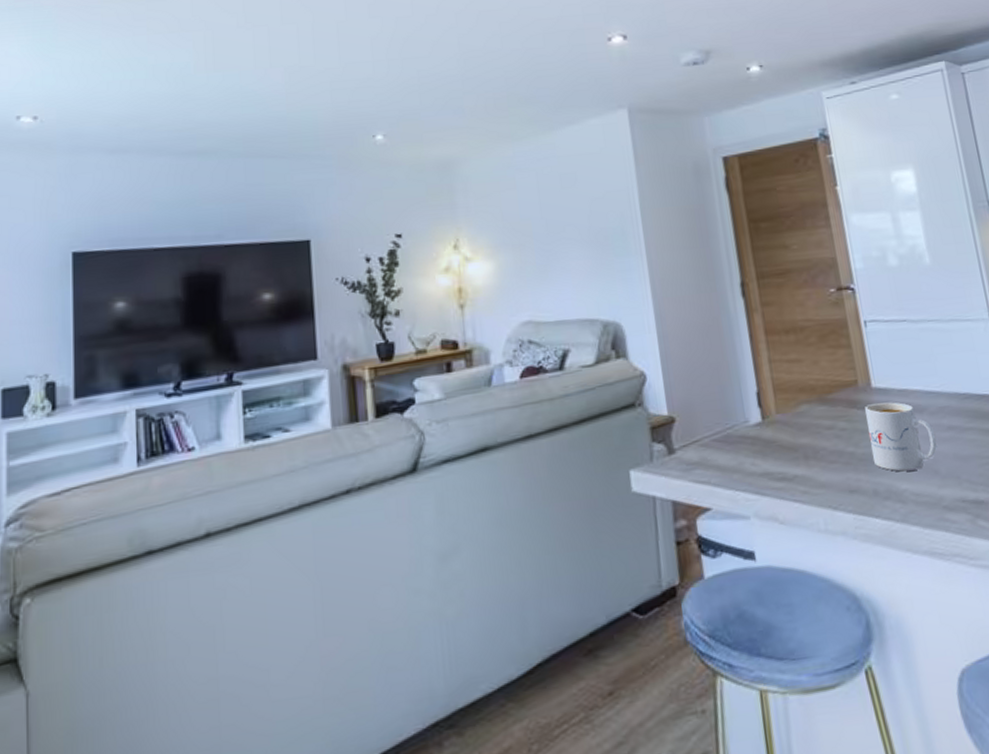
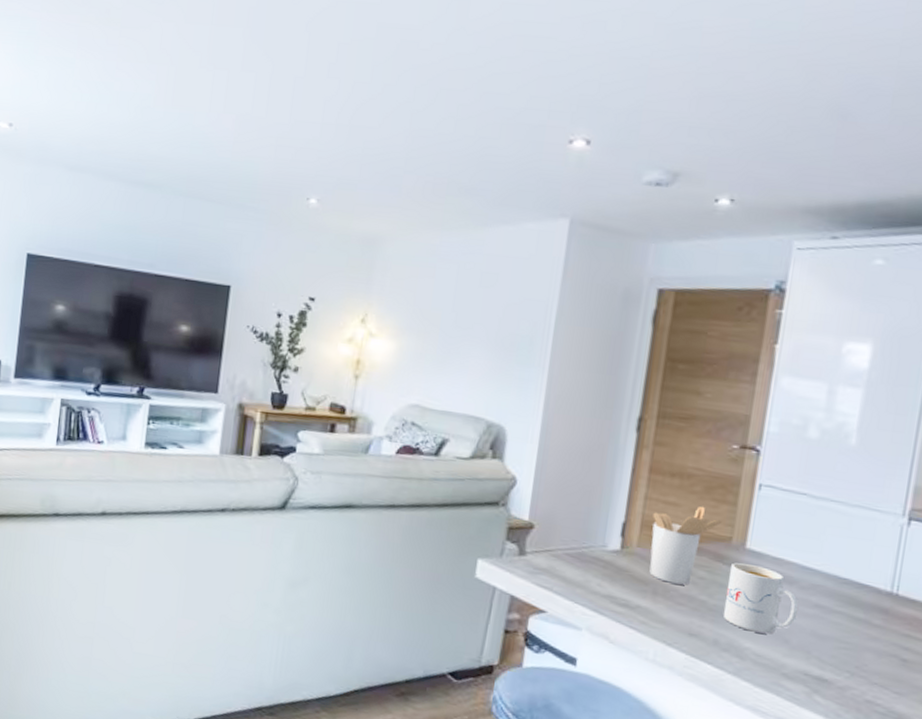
utensil holder: none [781,355,843,443] -> present [649,506,721,585]

